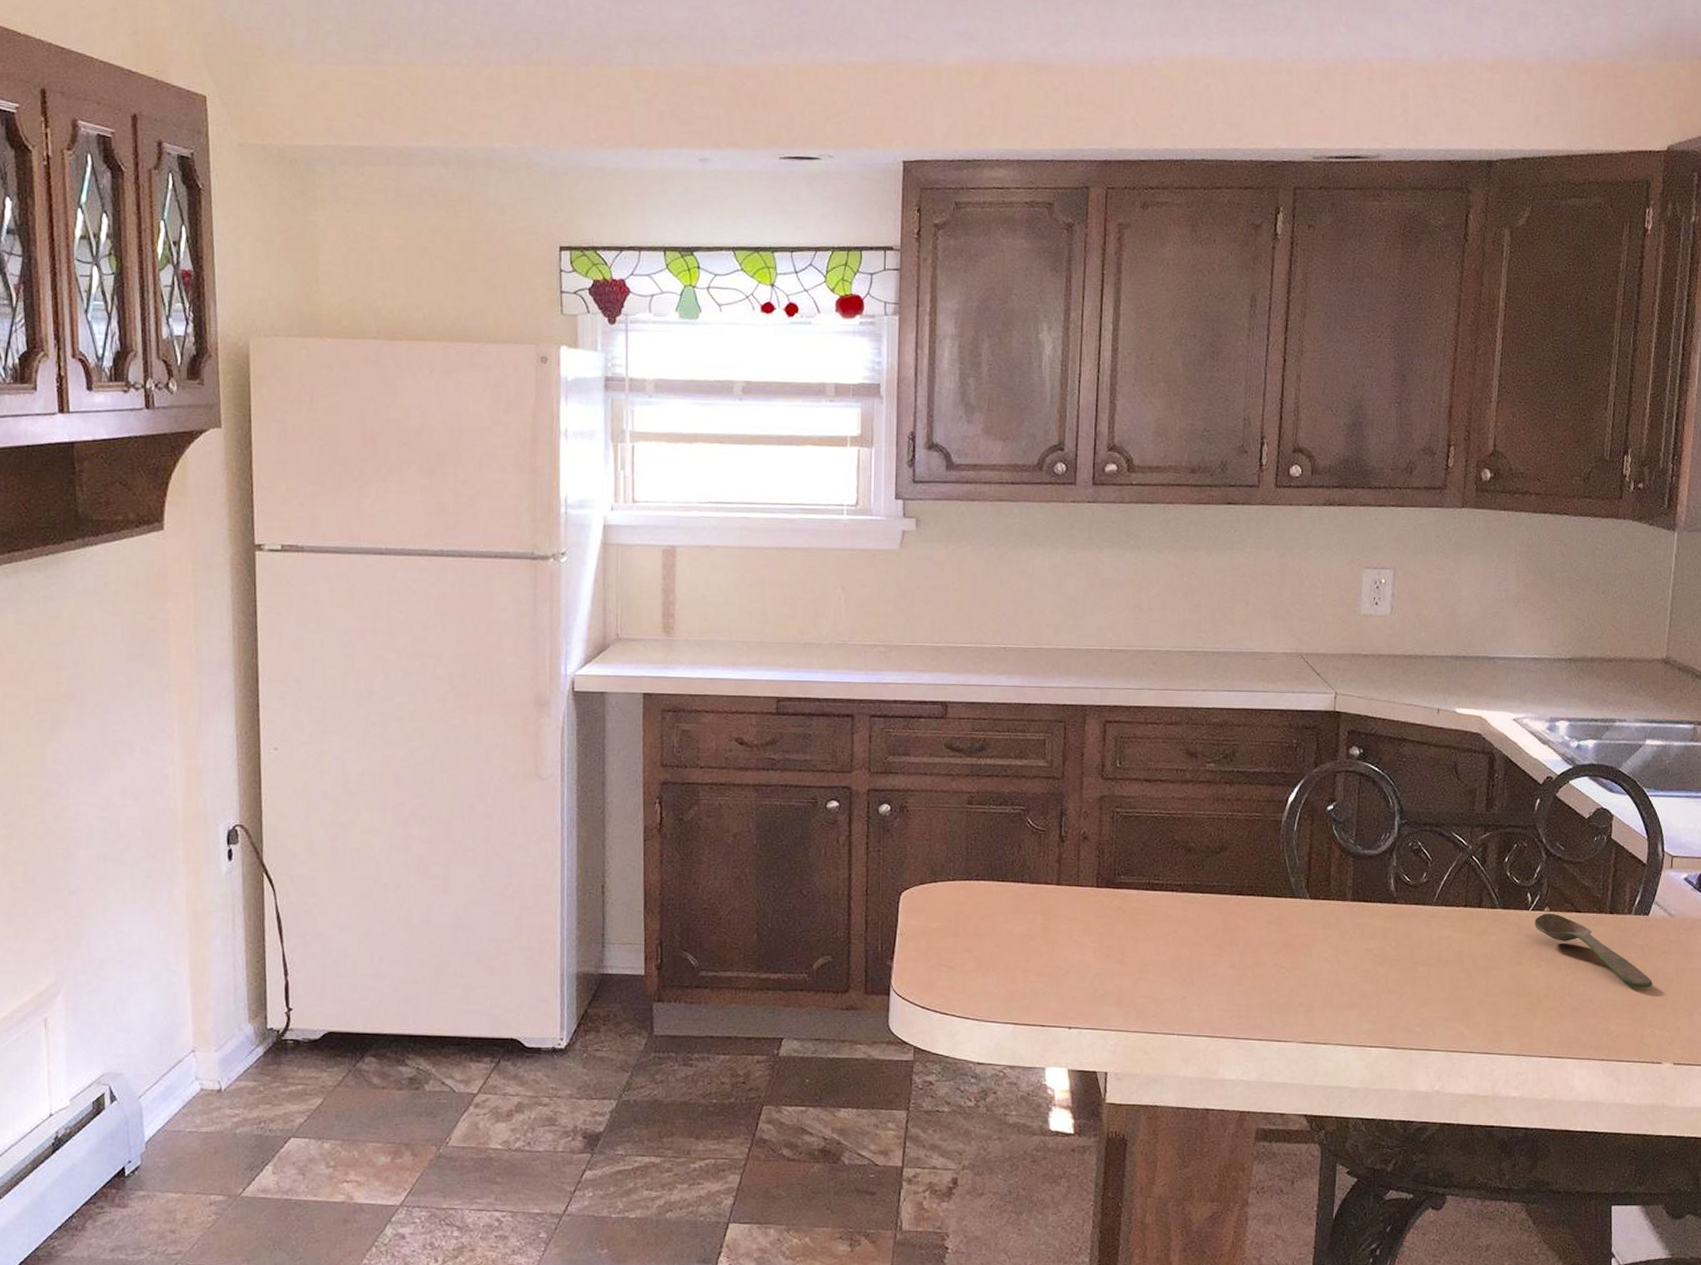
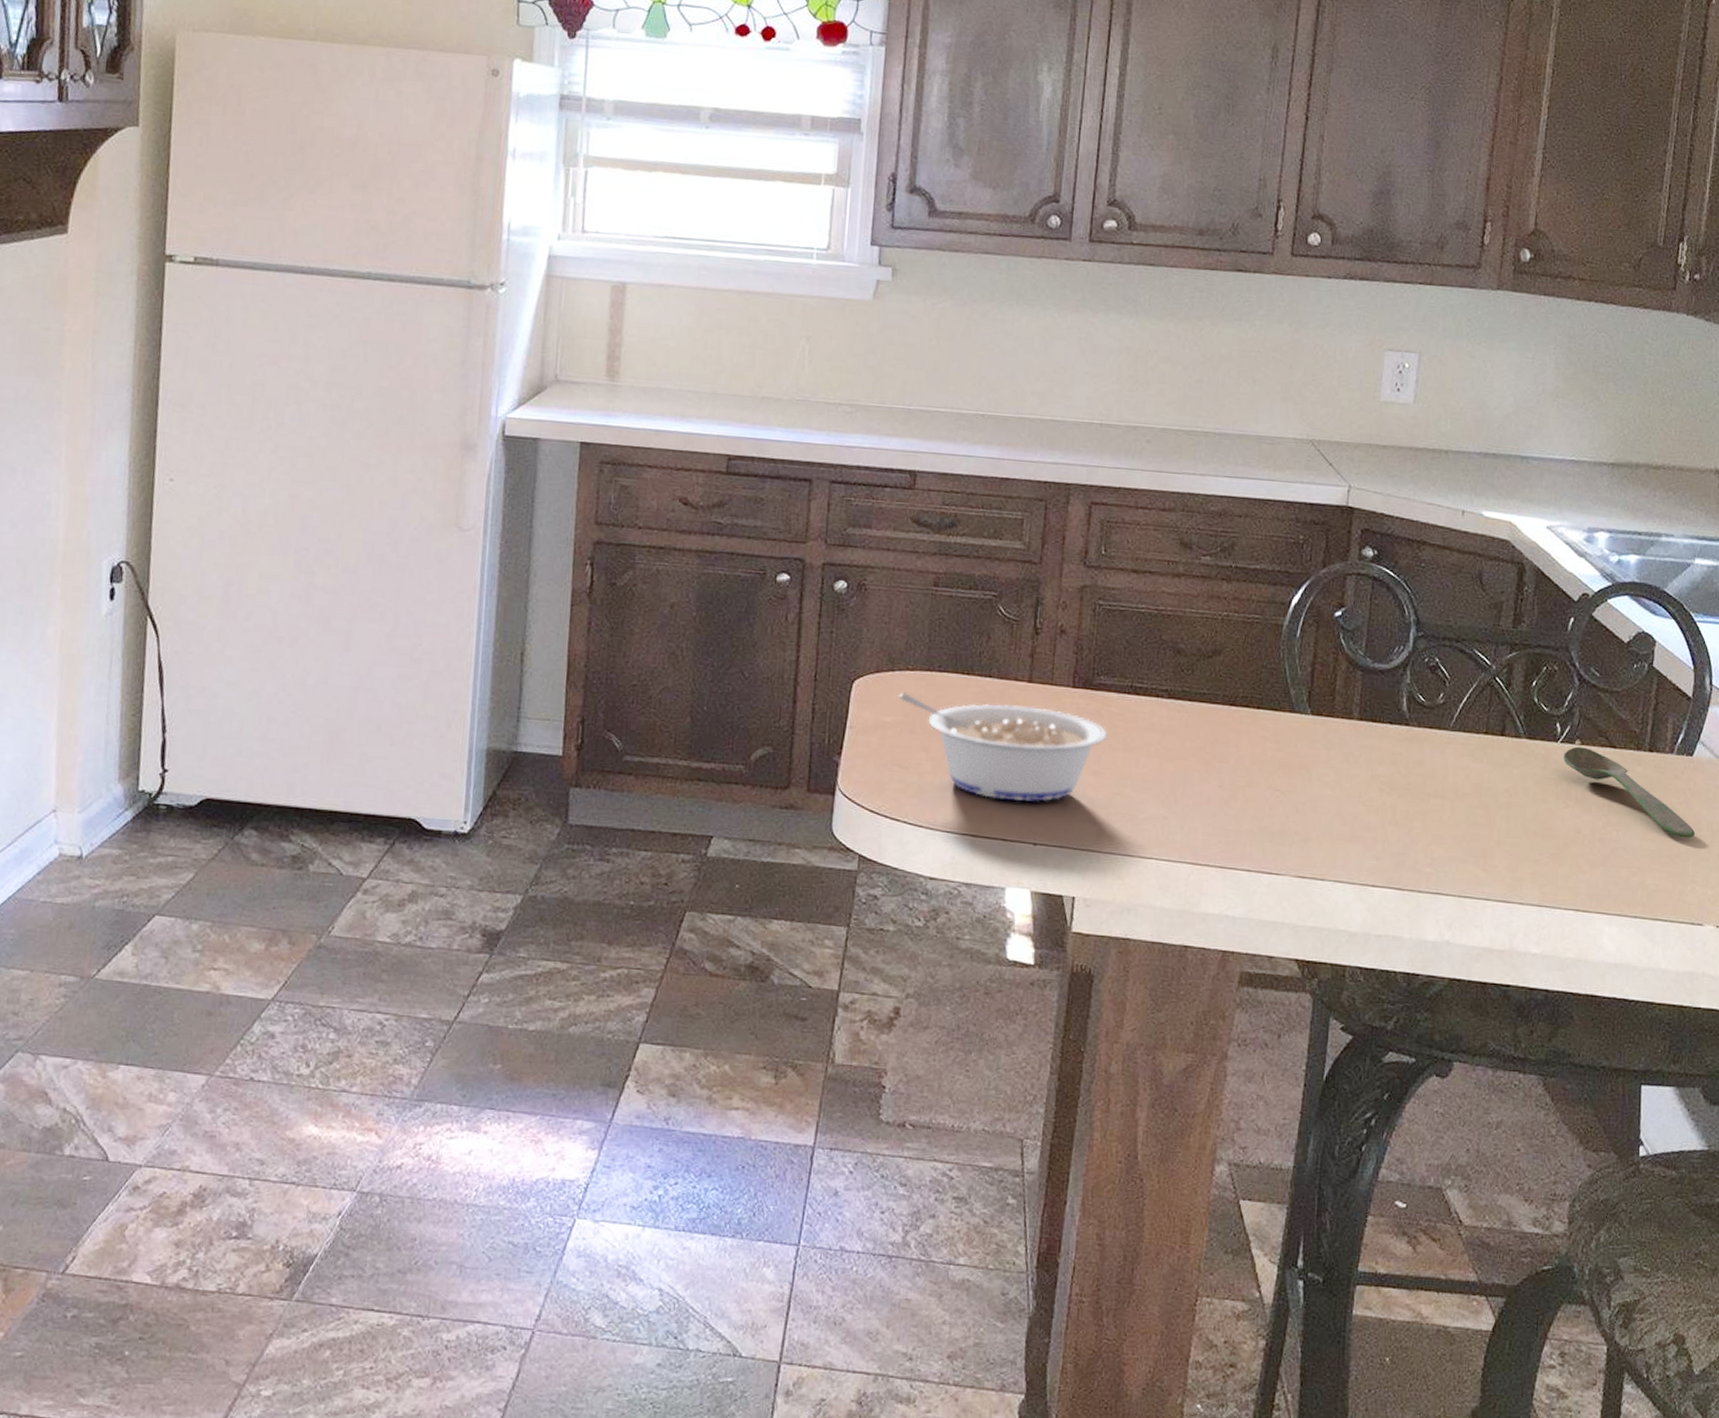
legume: none [942,901,1129,991] -> present [899,693,1107,802]

